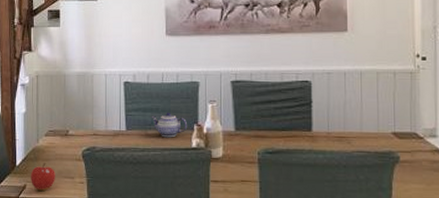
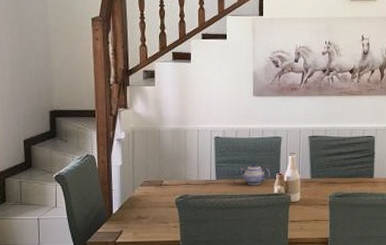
fruit: present [31,163,55,191] -> none [127,210,150,235]

